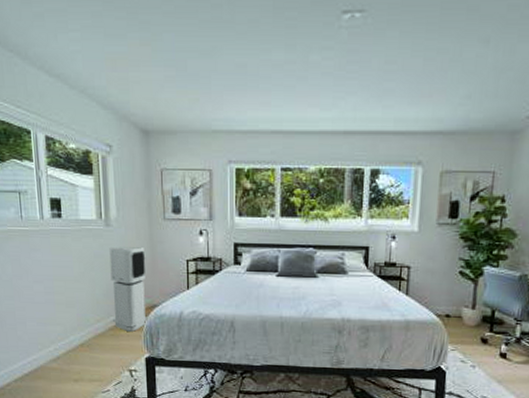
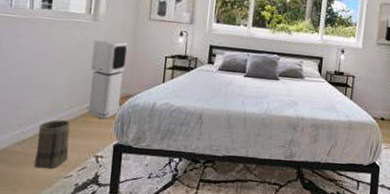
basket: none [69,335,103,384] -> present [33,120,71,169]

